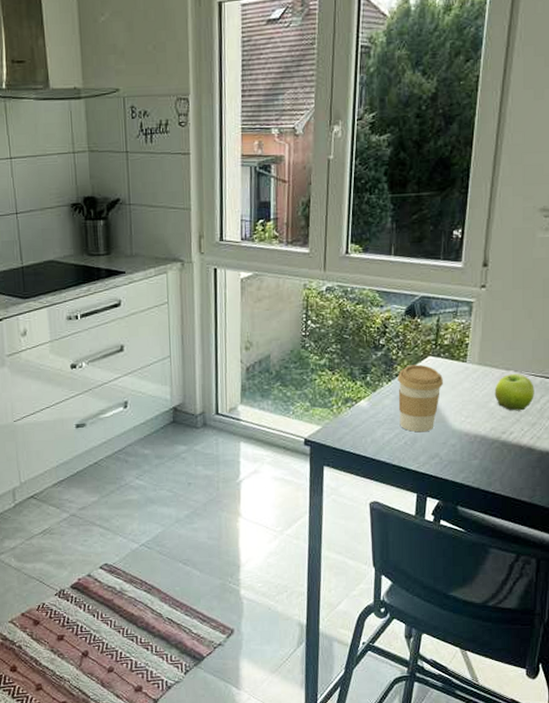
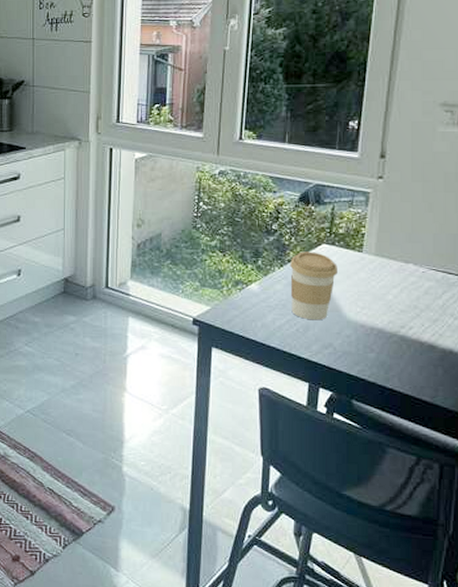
fruit: present [494,374,534,411] -> none [392,267,436,306]

